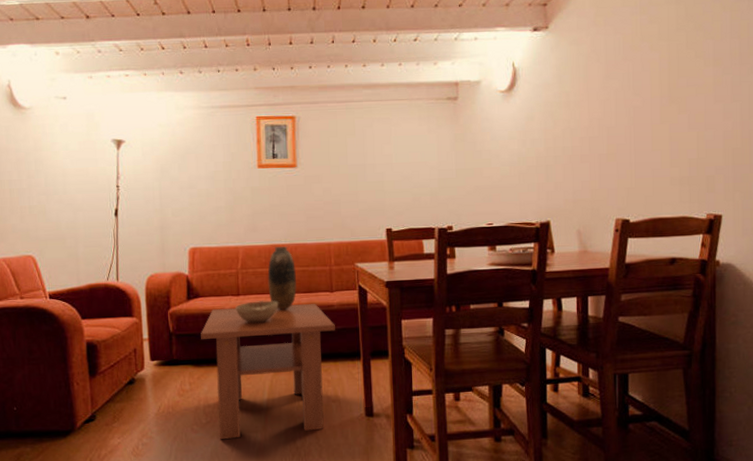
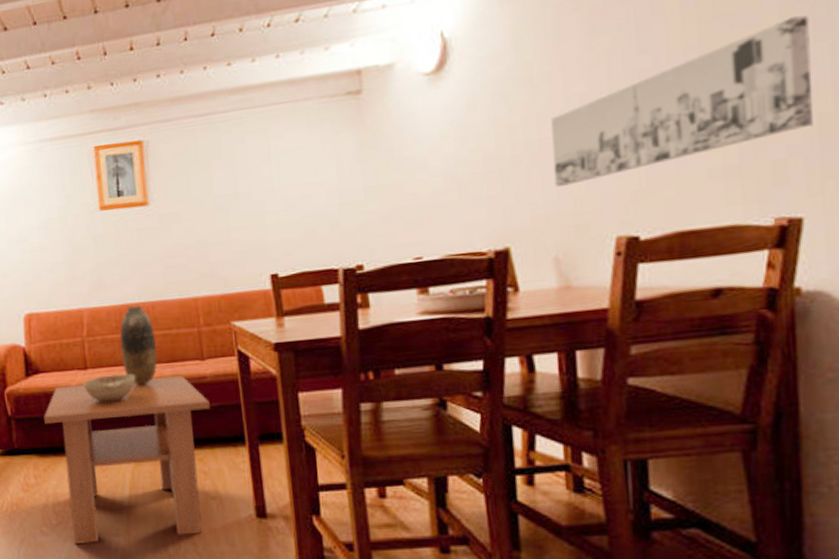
wall art: none [579,84,730,181] -> present [551,15,813,187]

